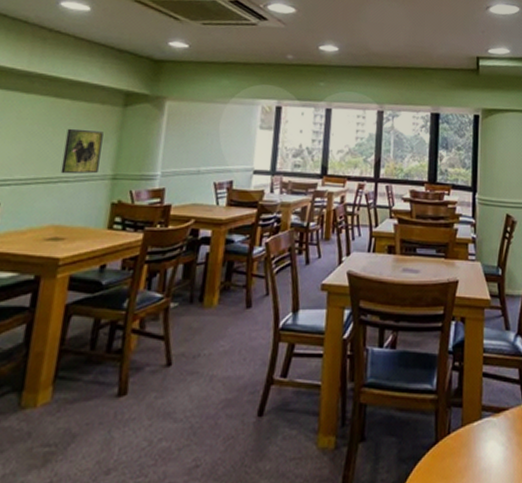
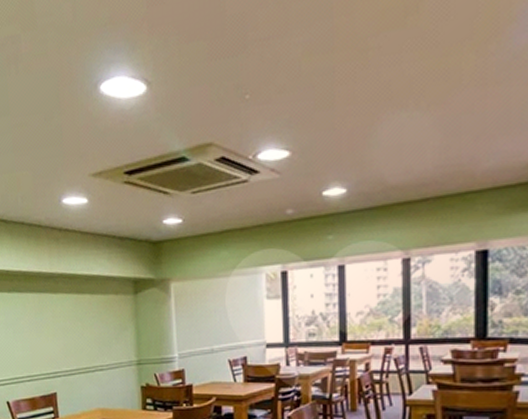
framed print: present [60,128,104,174] -> none [92,320,125,363]

